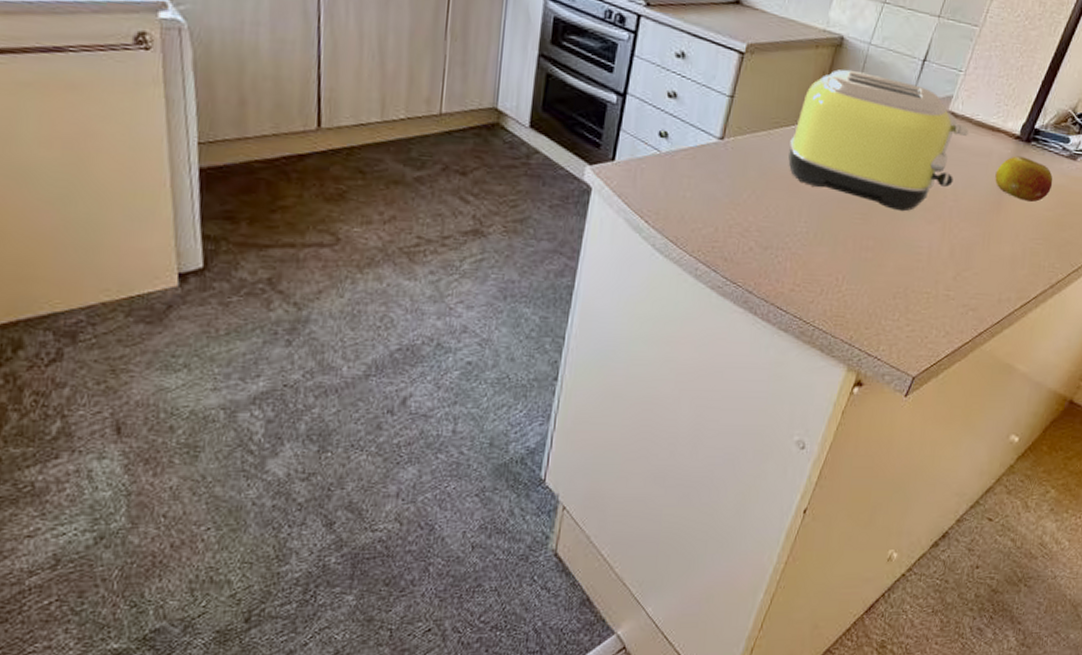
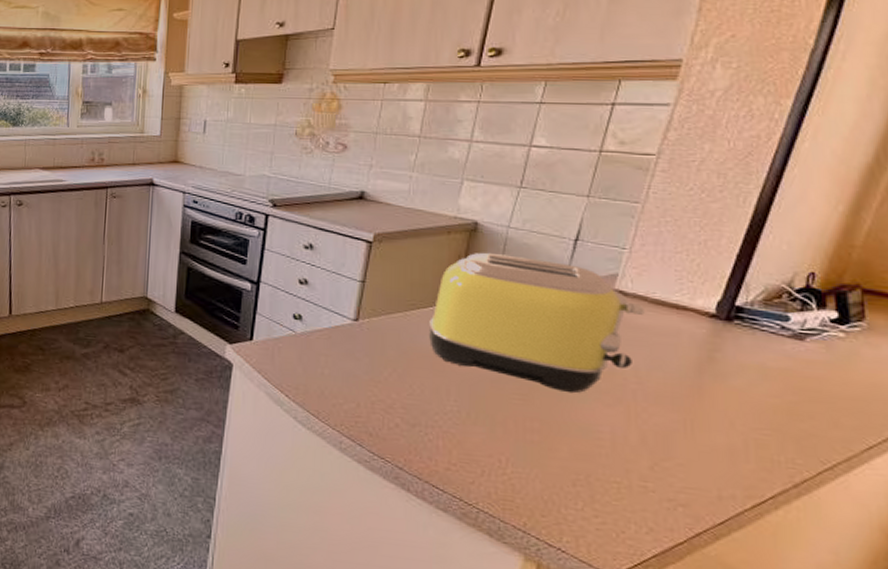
fruit: present [995,156,1053,202] -> none [689,335,774,387]

